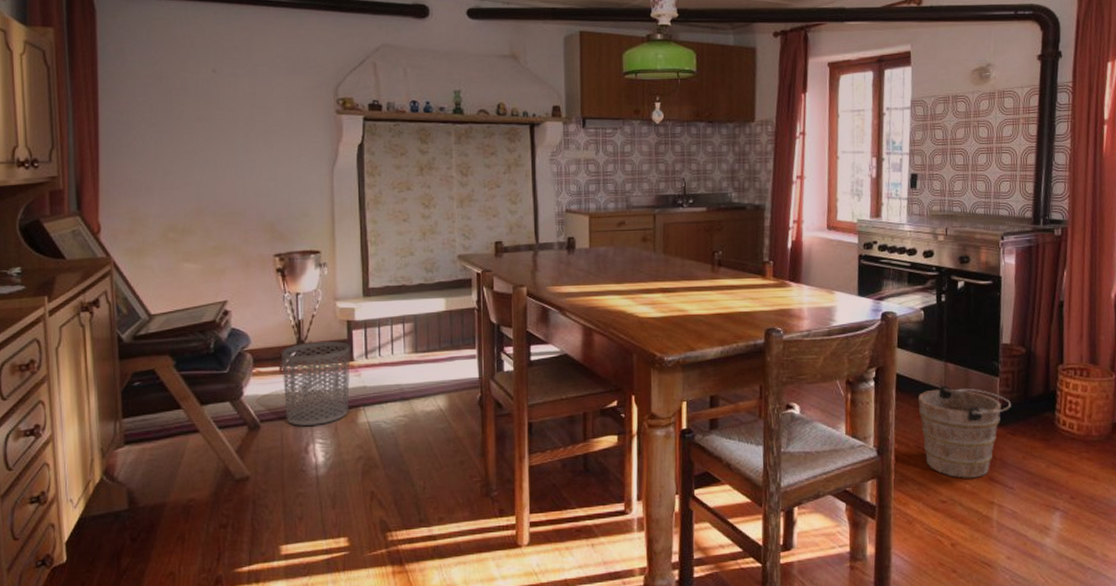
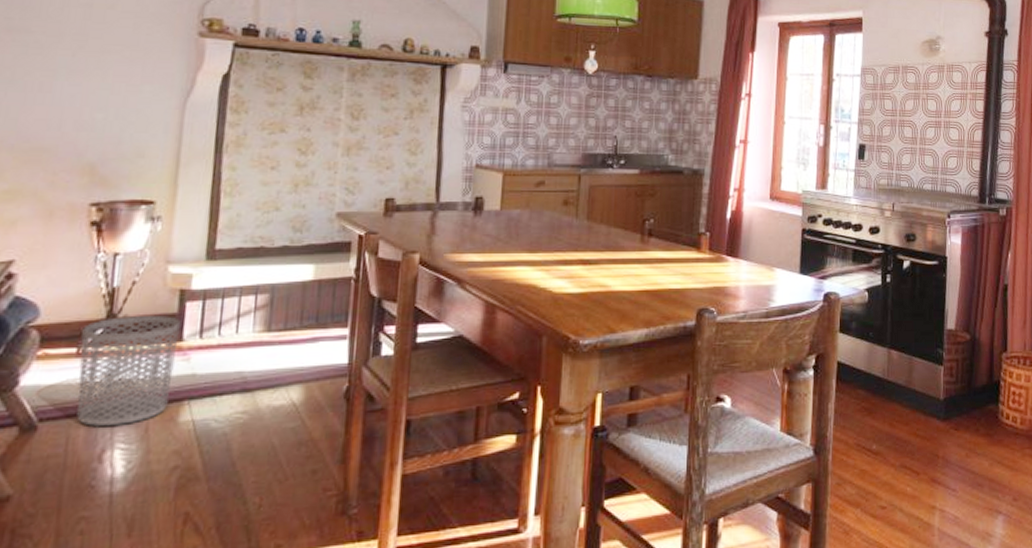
bucket: present [918,385,1011,478] -> none [859,374,955,480]

